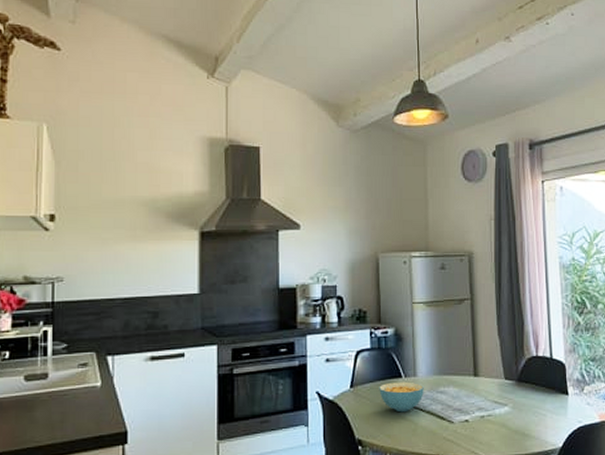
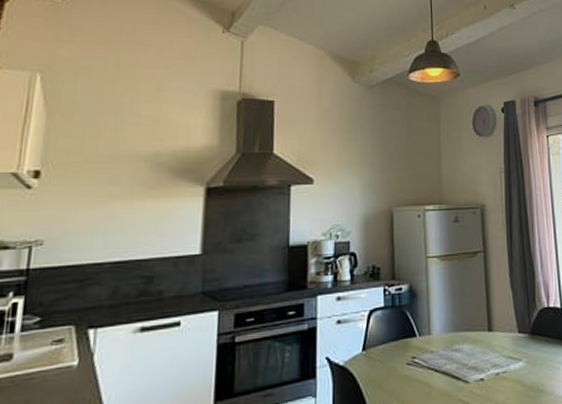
cereal bowl: present [379,382,424,413] -> none [392,341,439,375]

